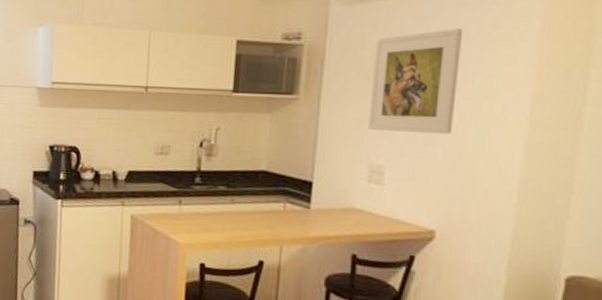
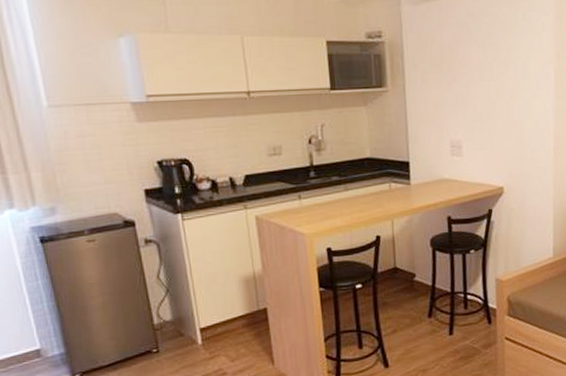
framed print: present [368,28,464,134] -> none [441,22,506,112]

